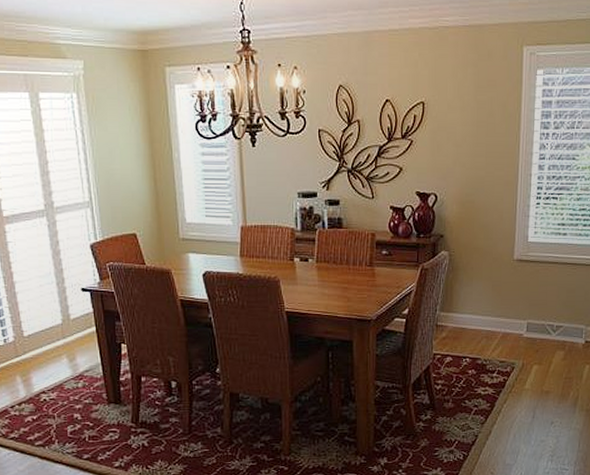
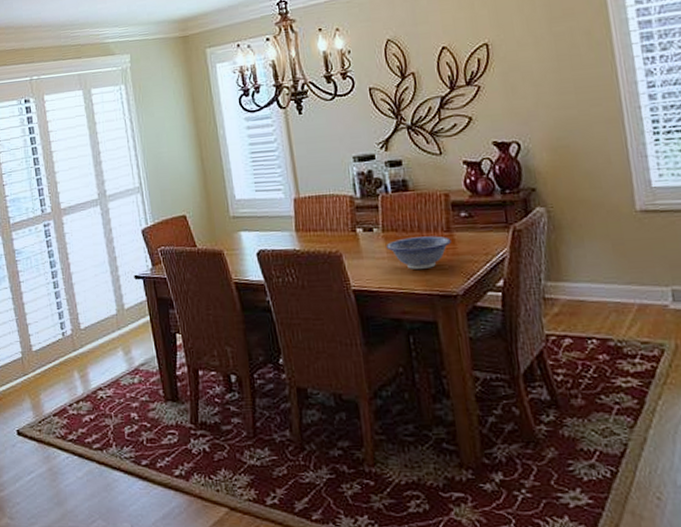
decorative bowl: none [318,269,372,297] -> present [385,235,451,270]

